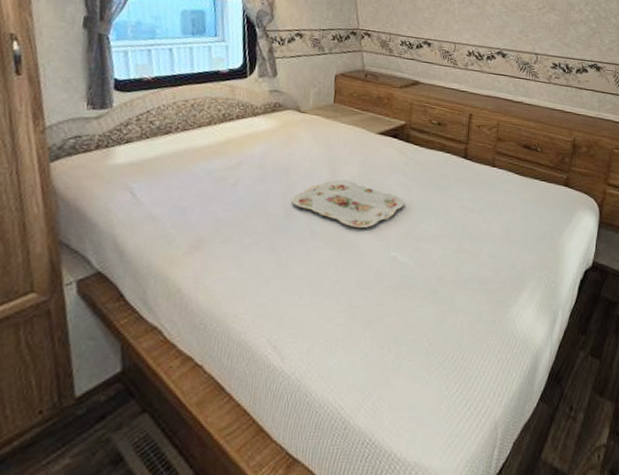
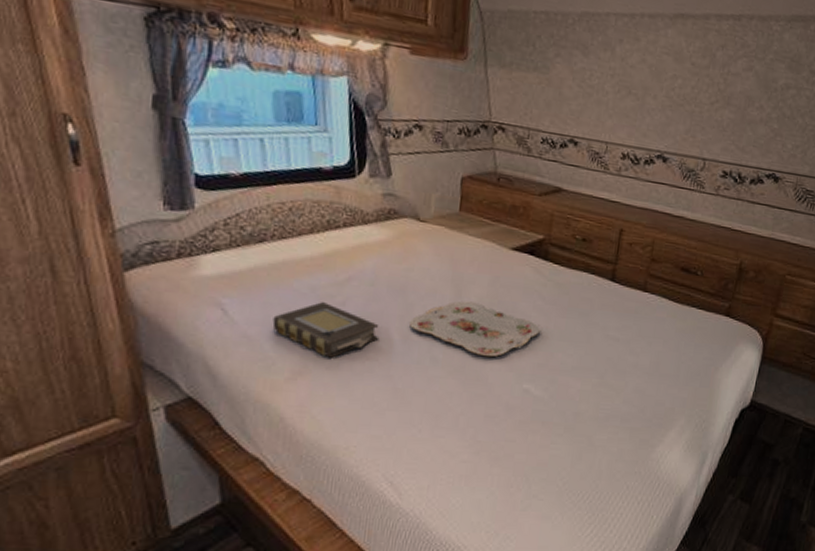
book: none [174,184,266,233] -> present [272,302,380,358]

